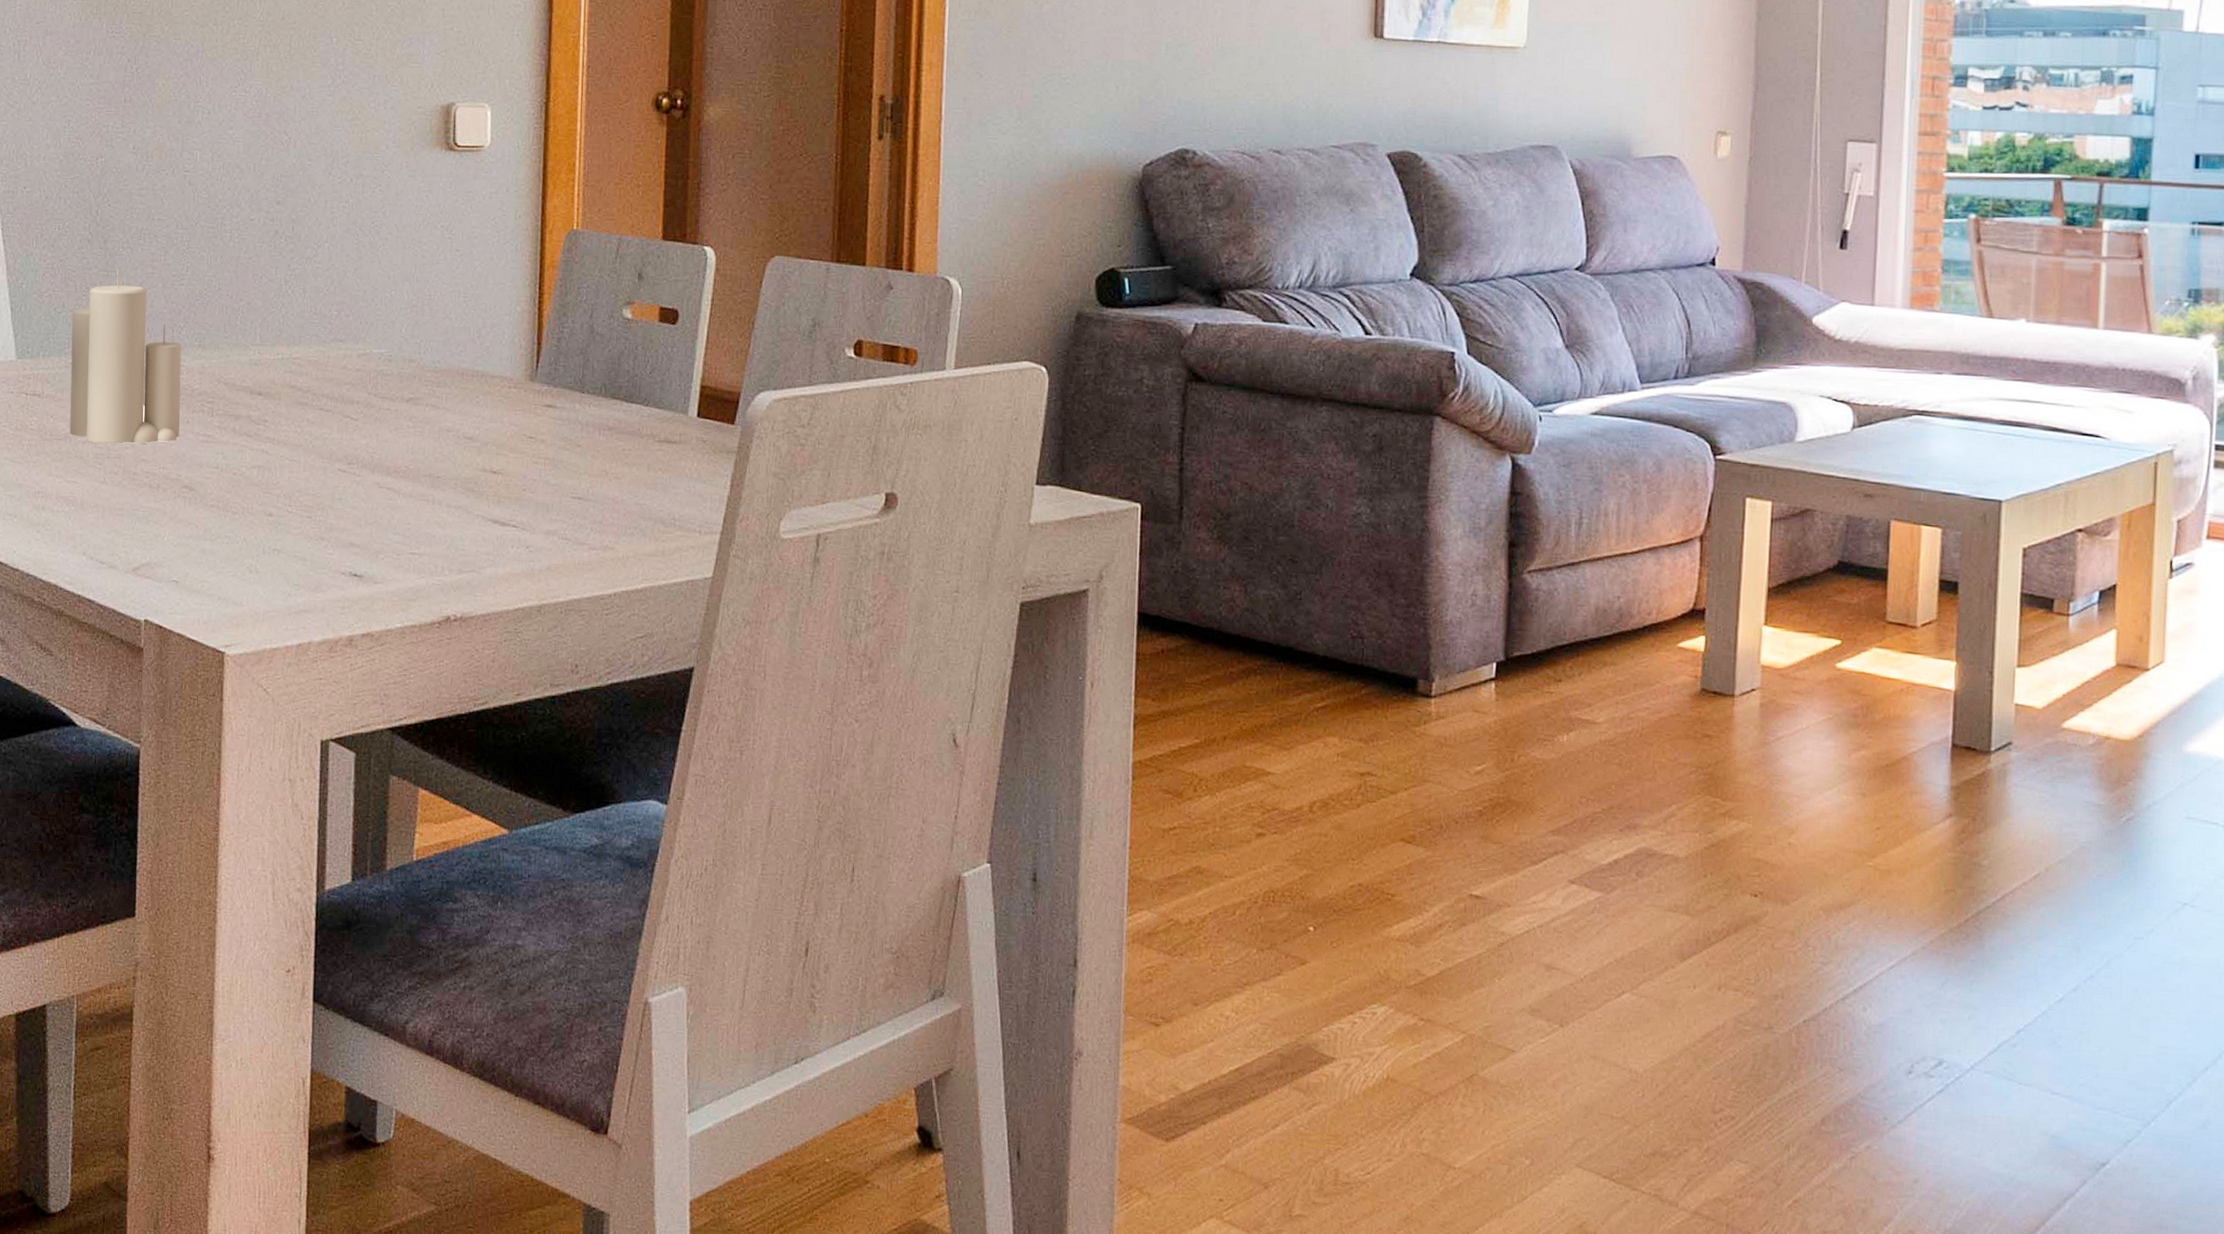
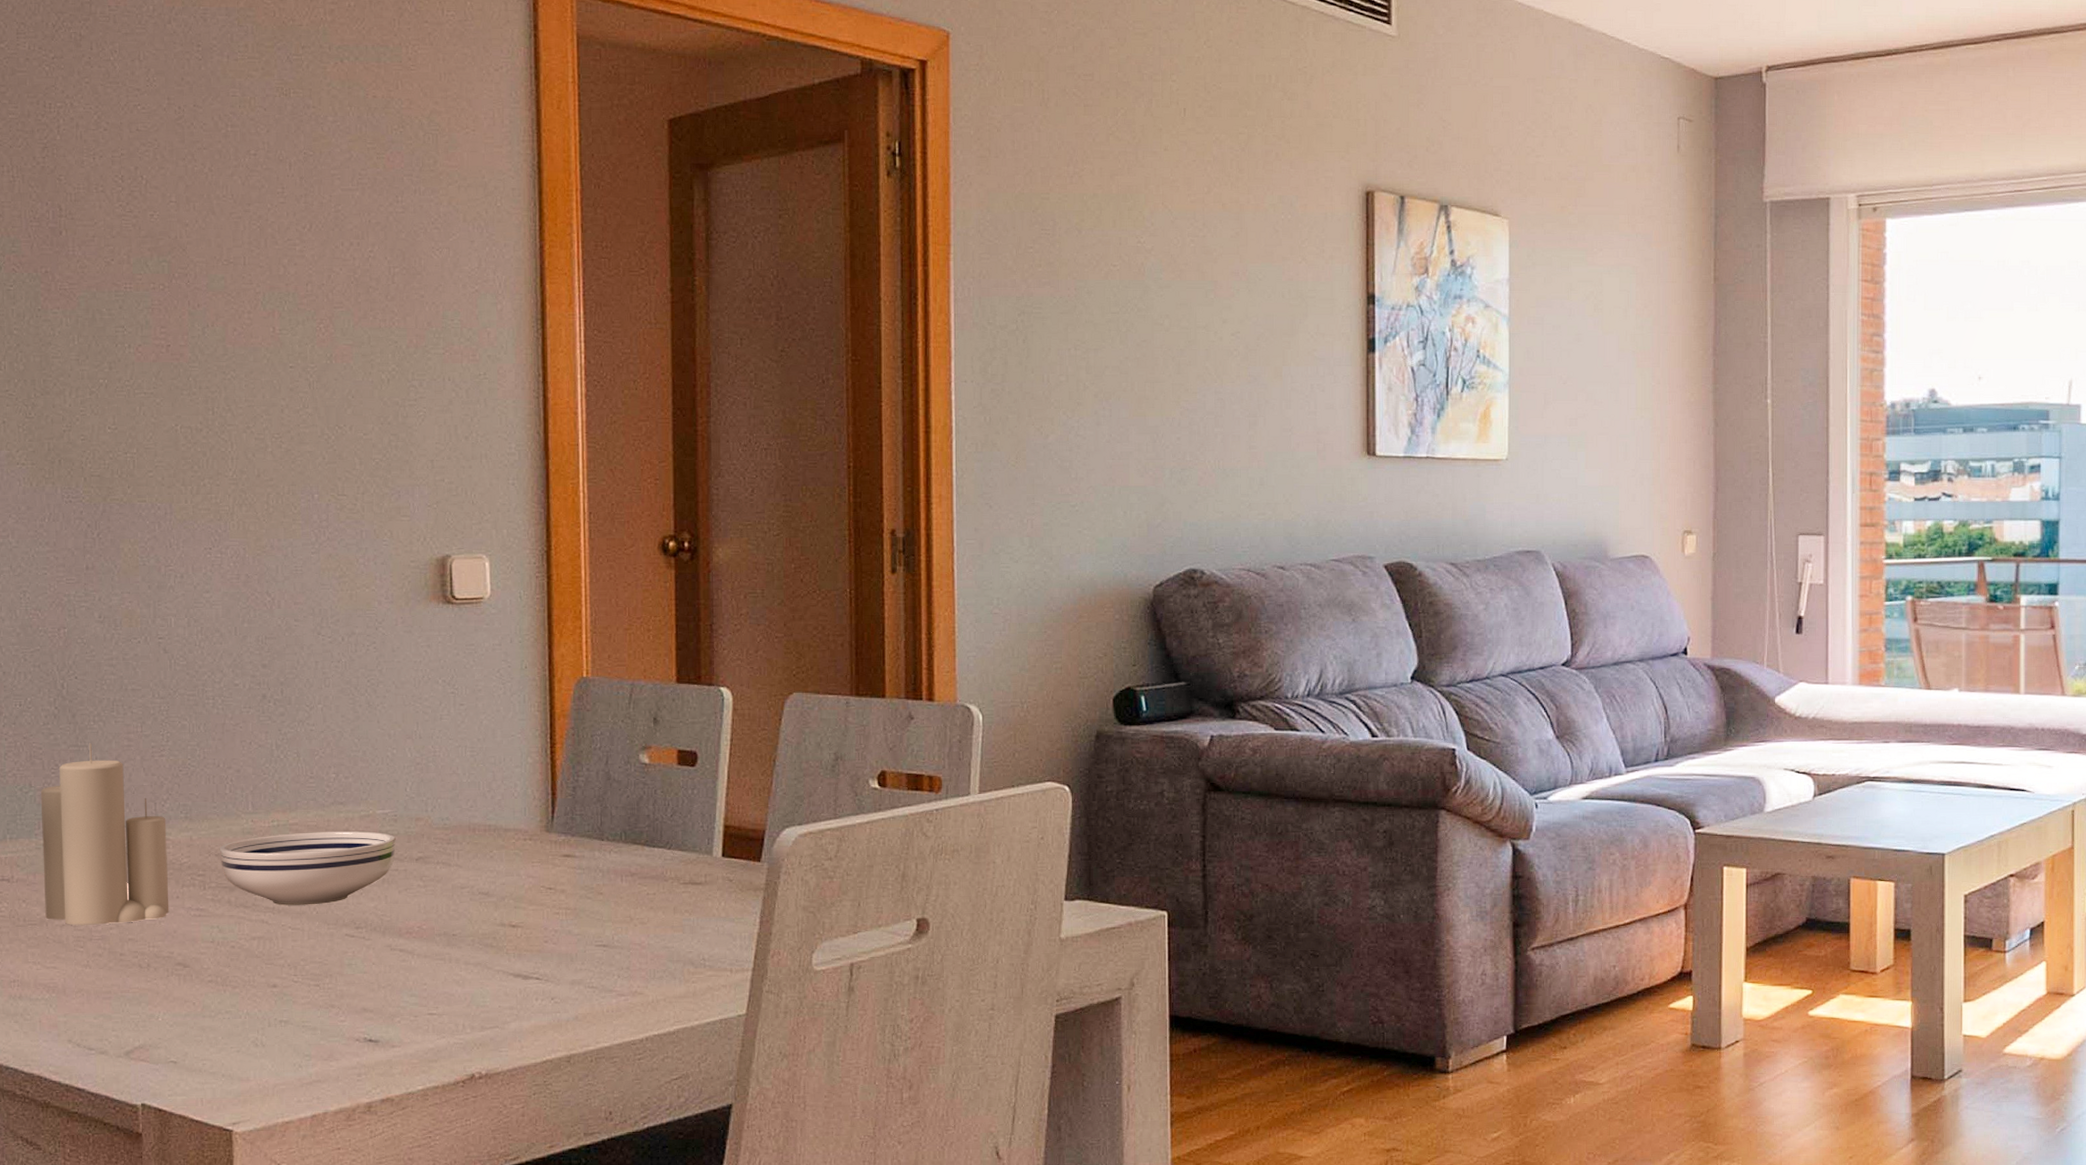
bowl: none [228,367,389,439] -> present [219,831,396,906]

